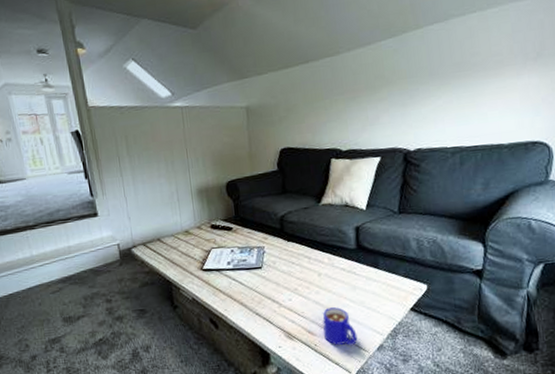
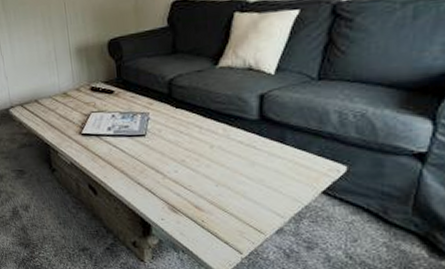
mug: present [322,307,358,346] -> none [212,183,253,226]

